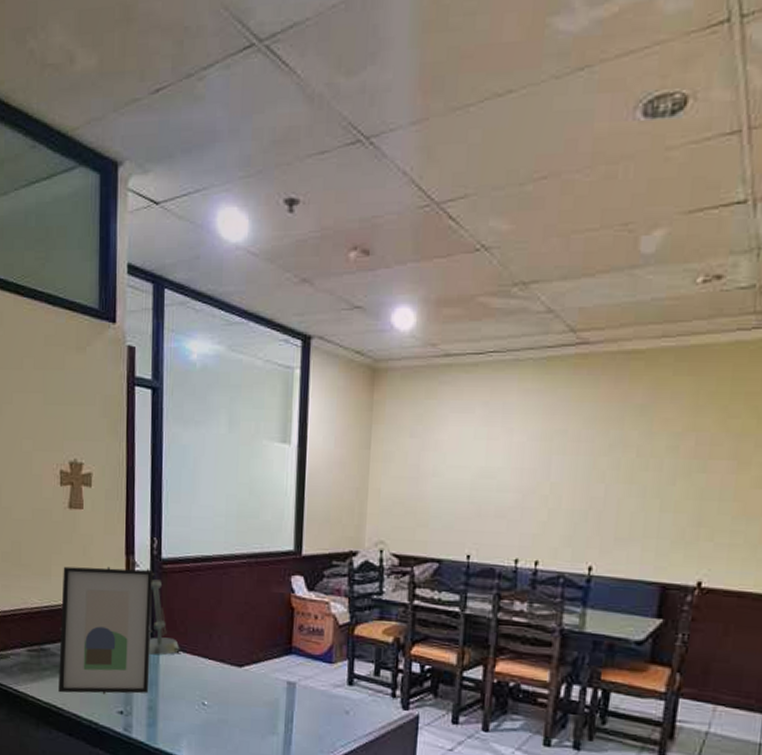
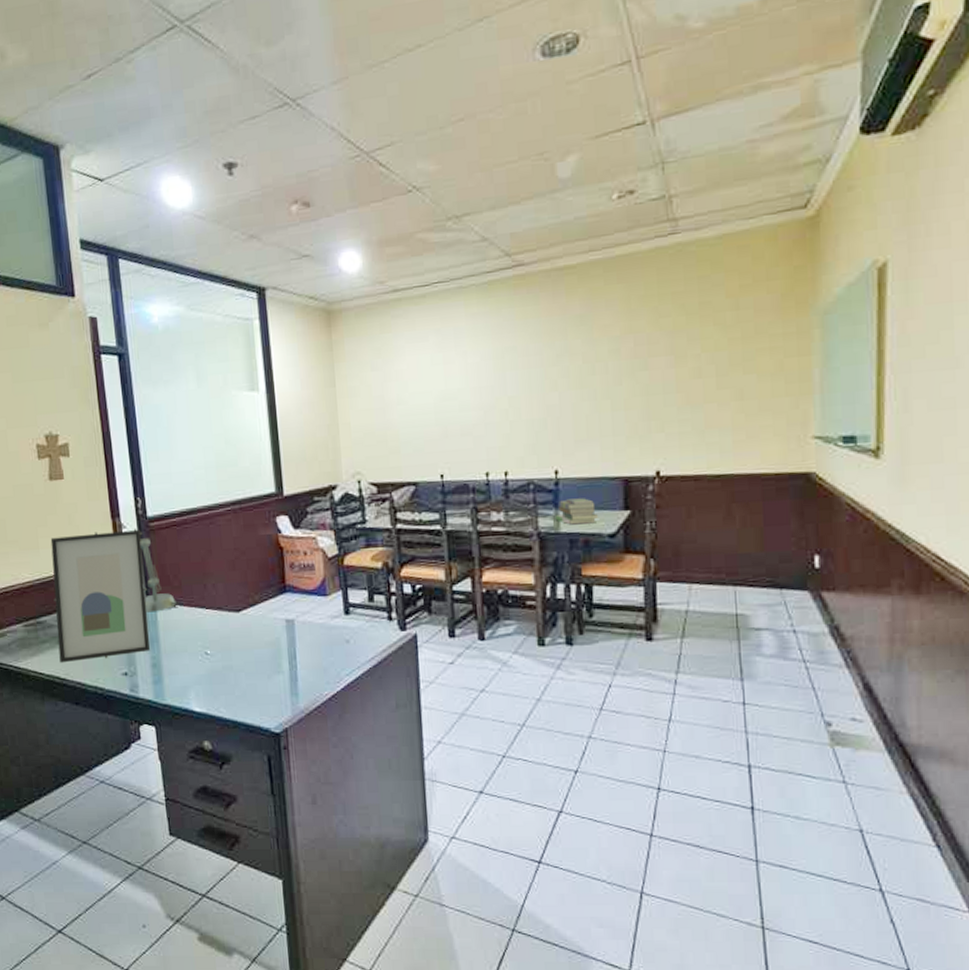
books: none [581,598,627,628] -> present [555,498,598,525]

